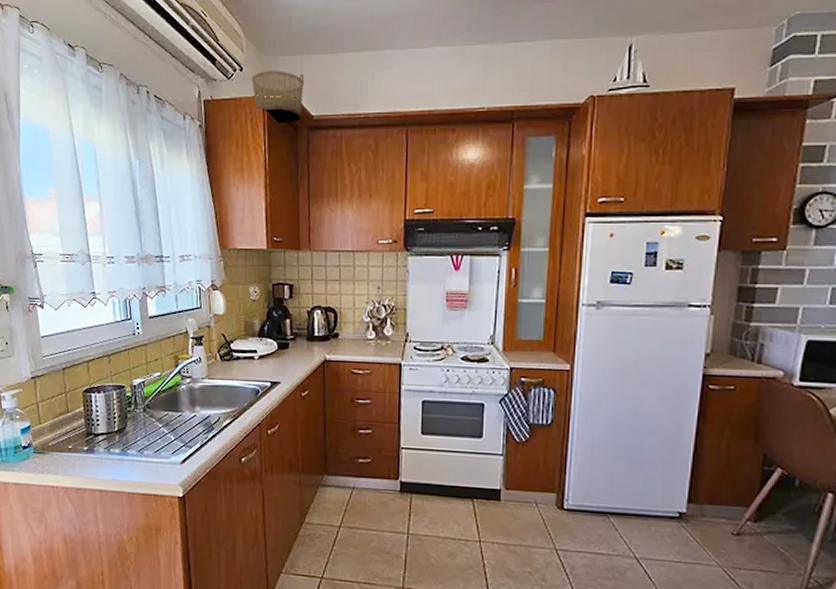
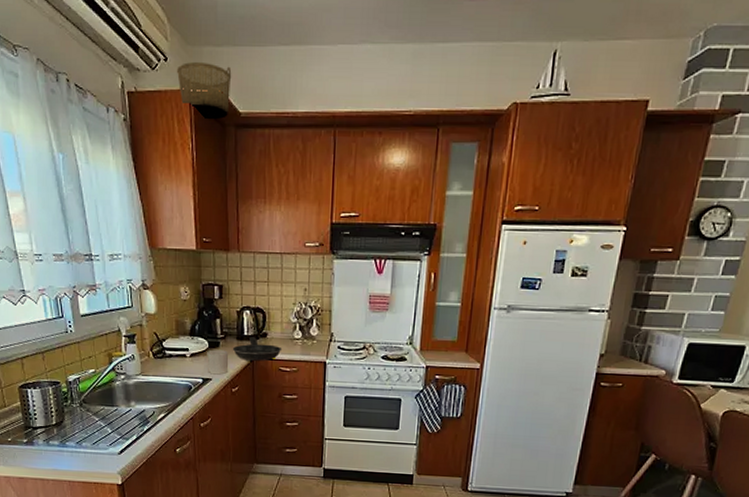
mug: none [275,351,299,378] -> present [207,349,229,375]
frying pan: none [302,337,355,363] -> present [232,336,282,361]

